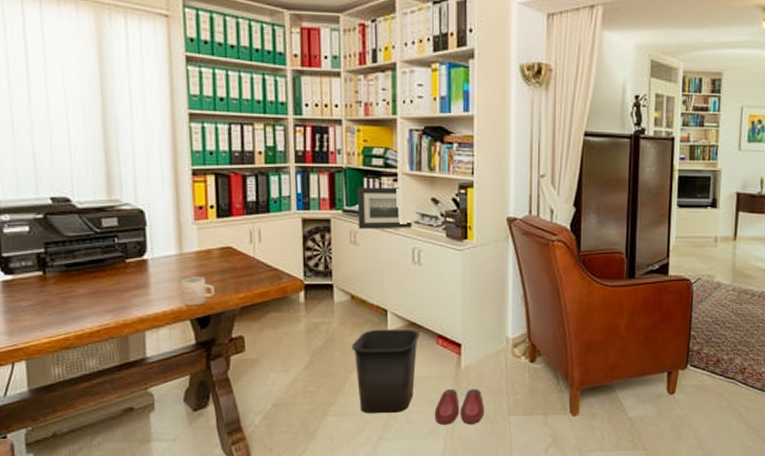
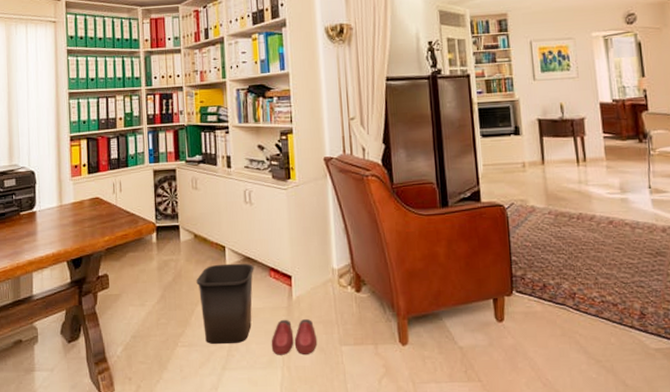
mug: present [181,277,215,306] -> none [60,224,86,250]
picture frame: present [357,187,413,230] -> none [196,138,243,176]

